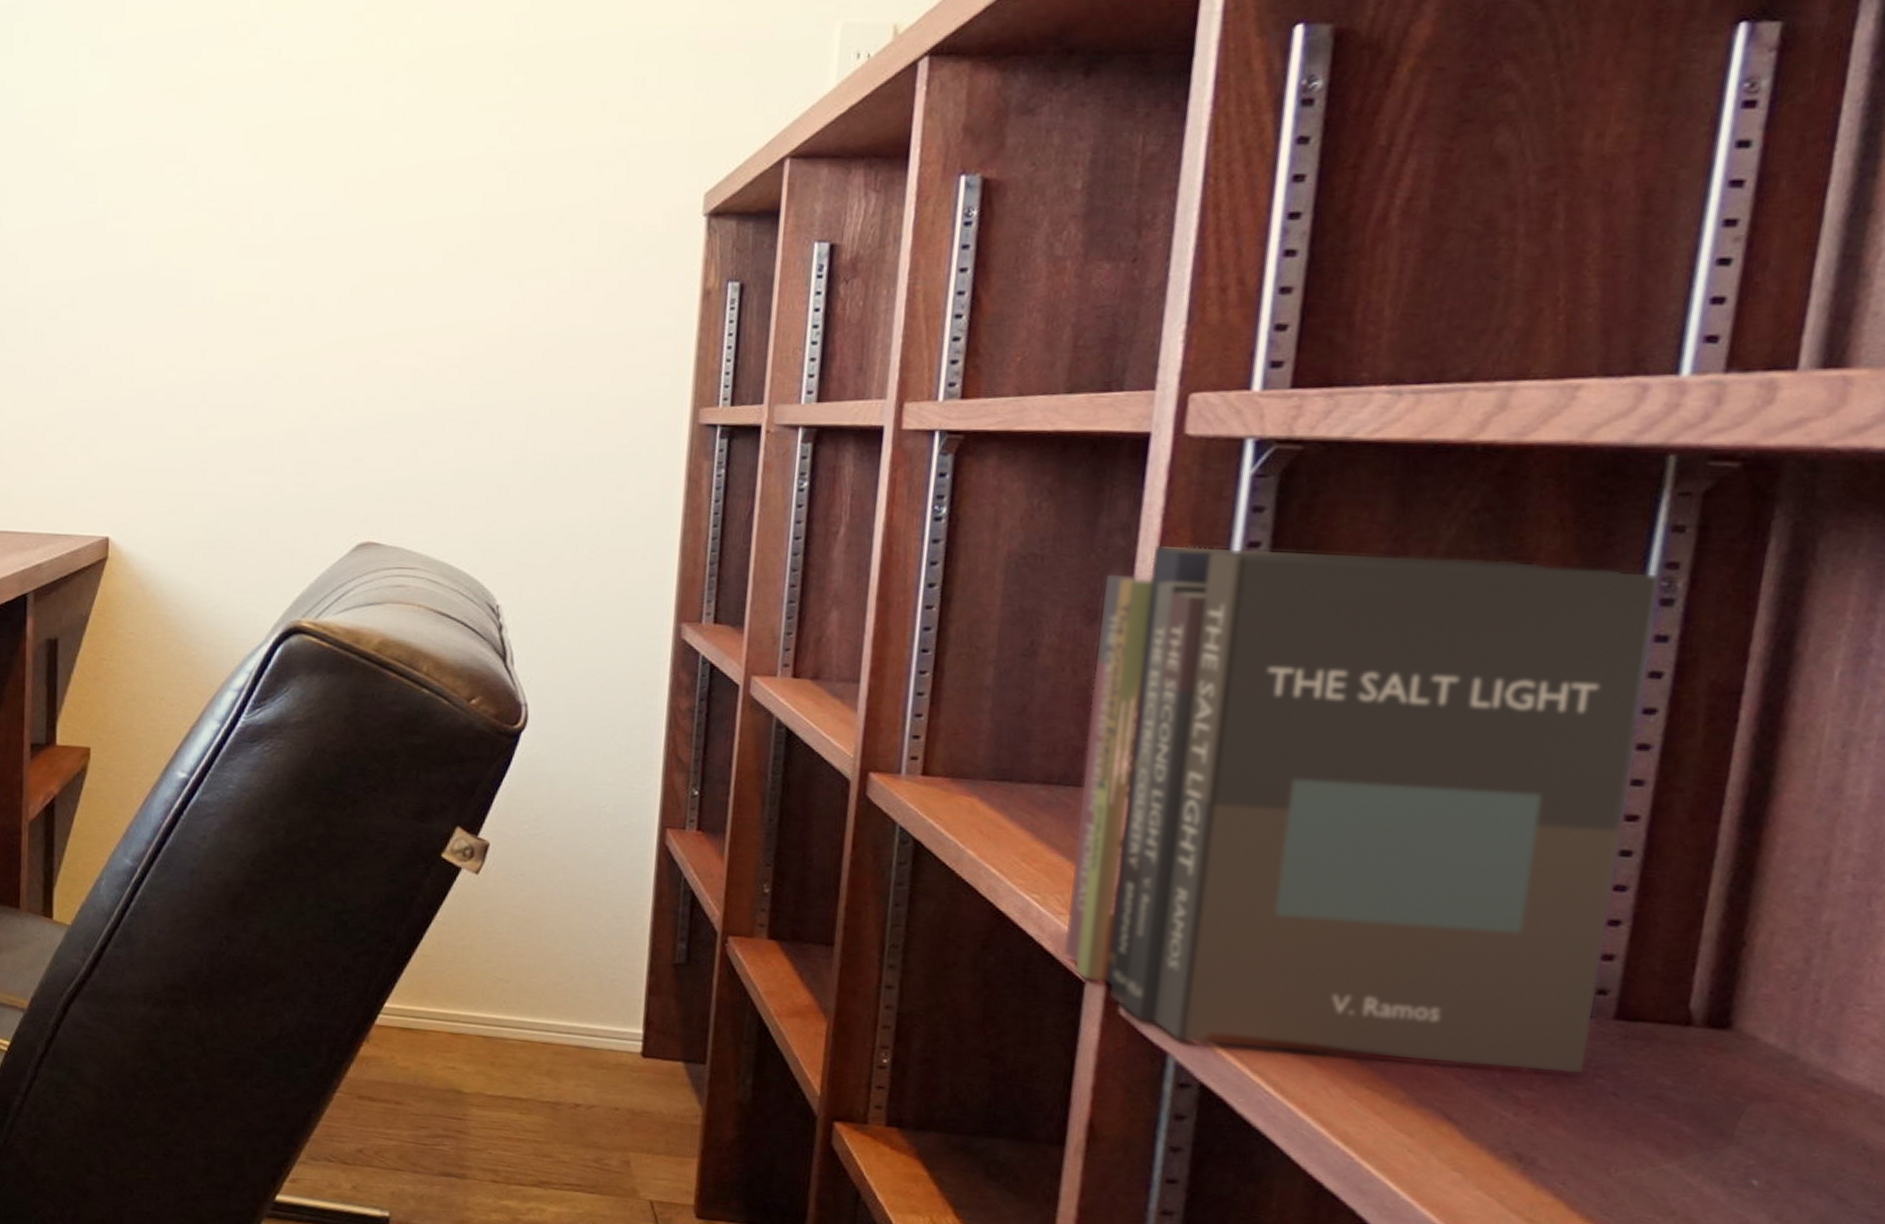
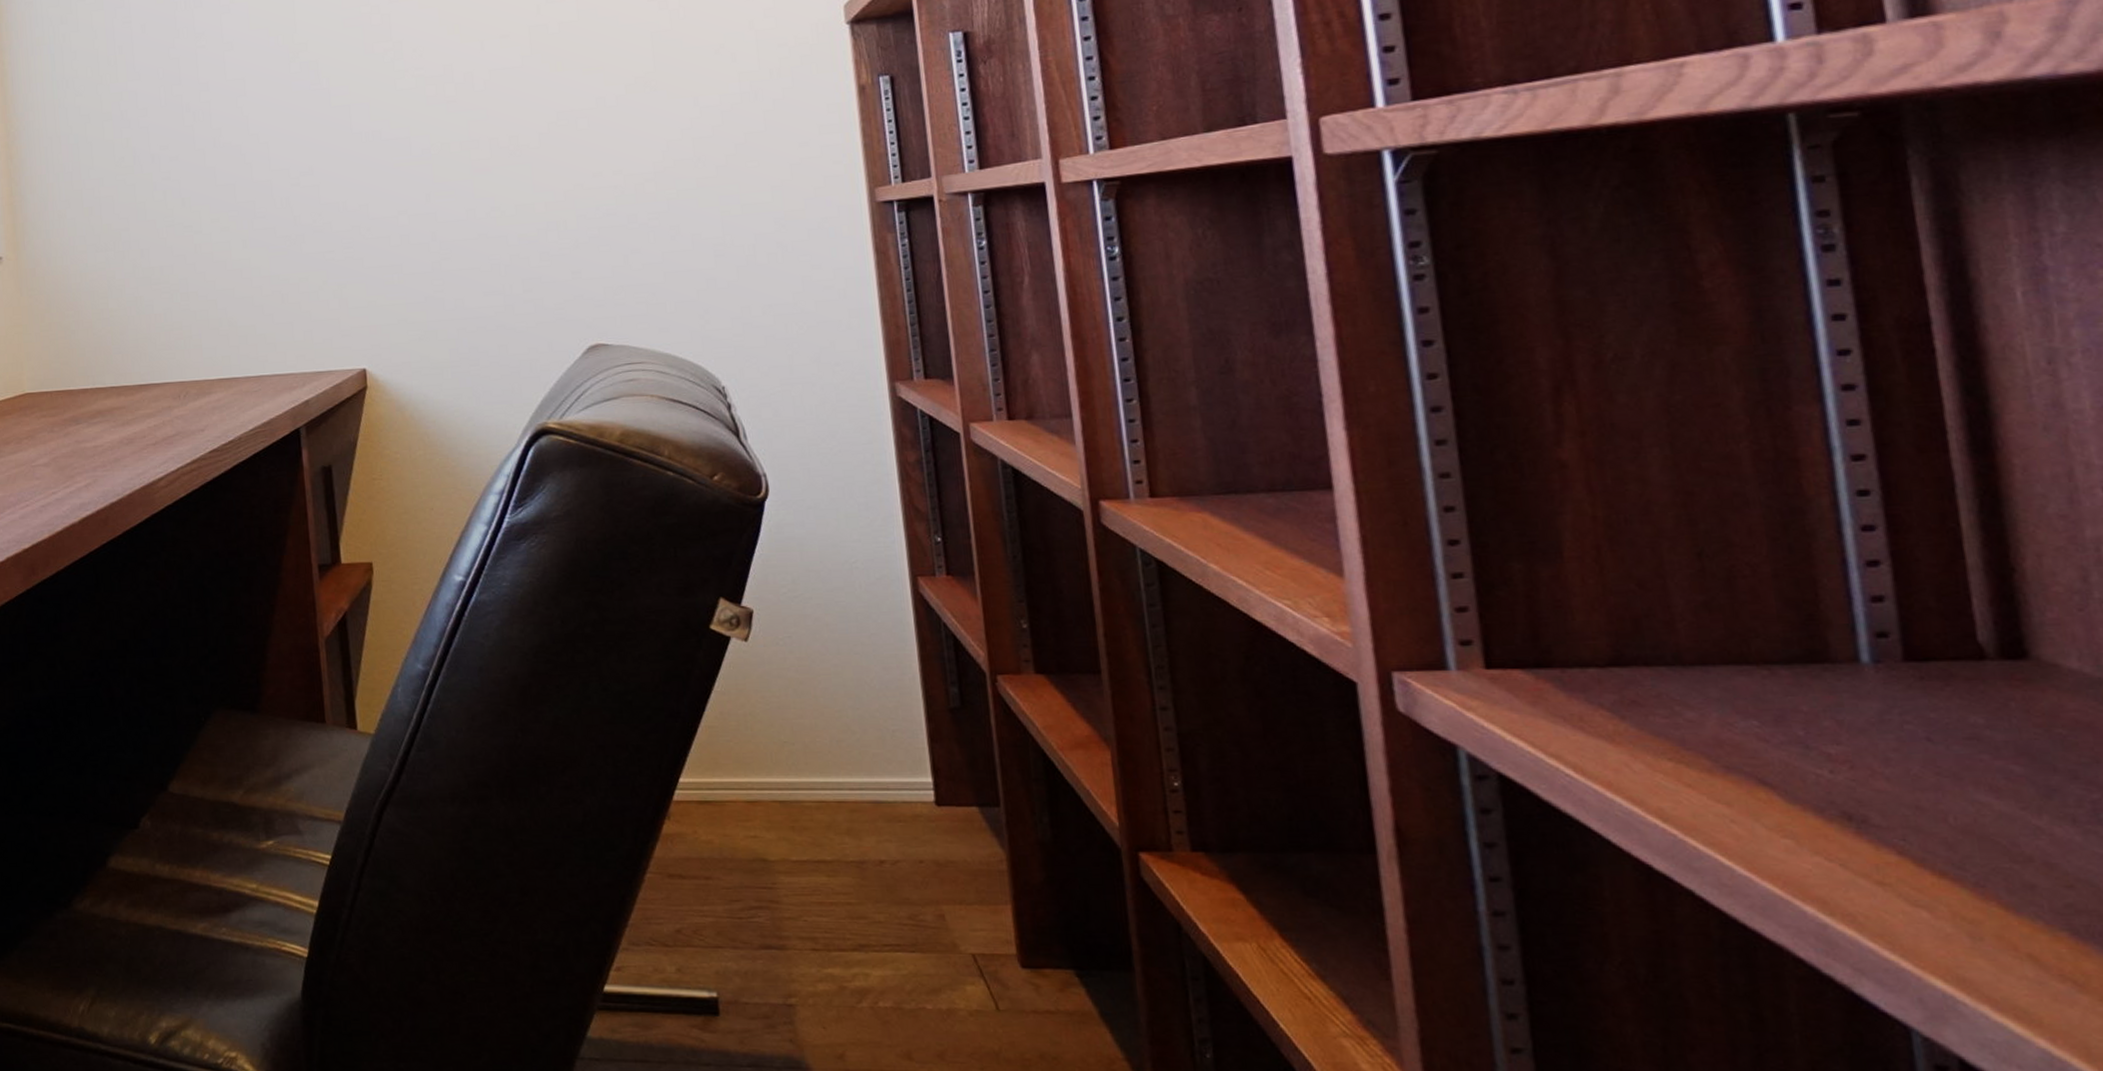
books: present [1063,545,1659,1074] -> none [1283,224,1887,732]

